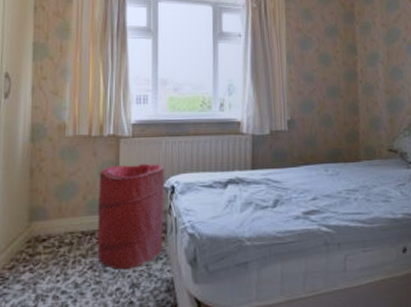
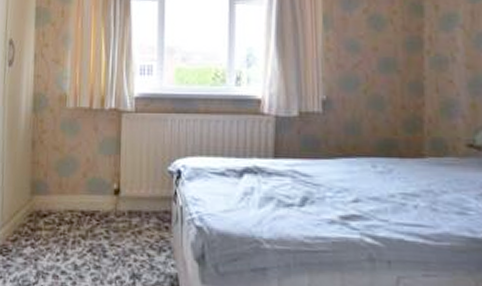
laundry hamper: present [97,163,165,270] -> none [97,142,171,258]

